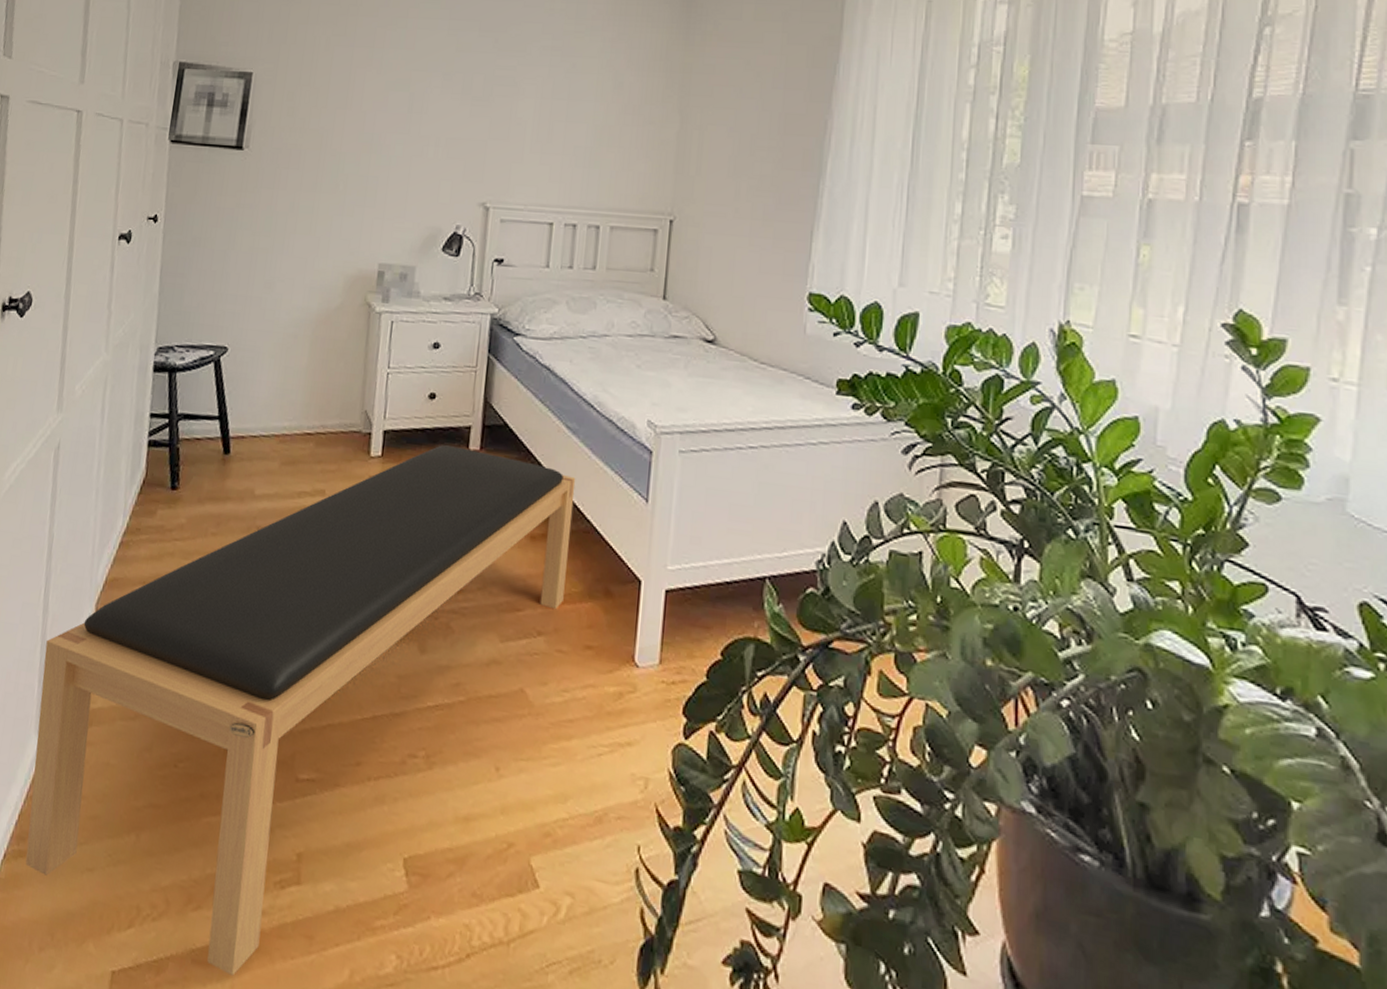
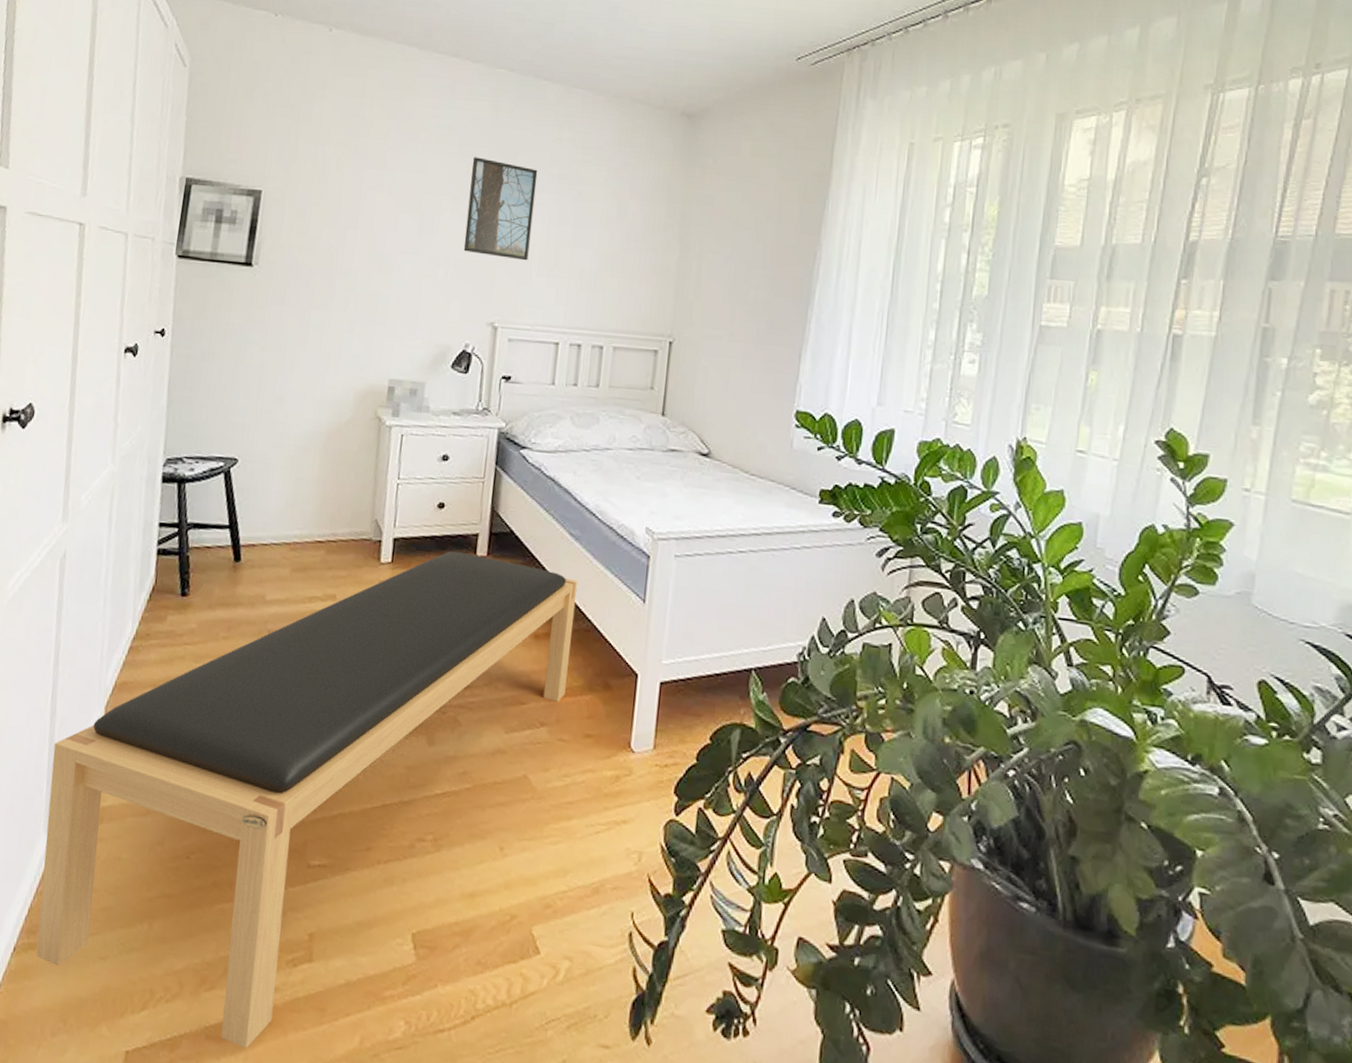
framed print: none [453,31,530,138] -> present [463,157,538,261]

